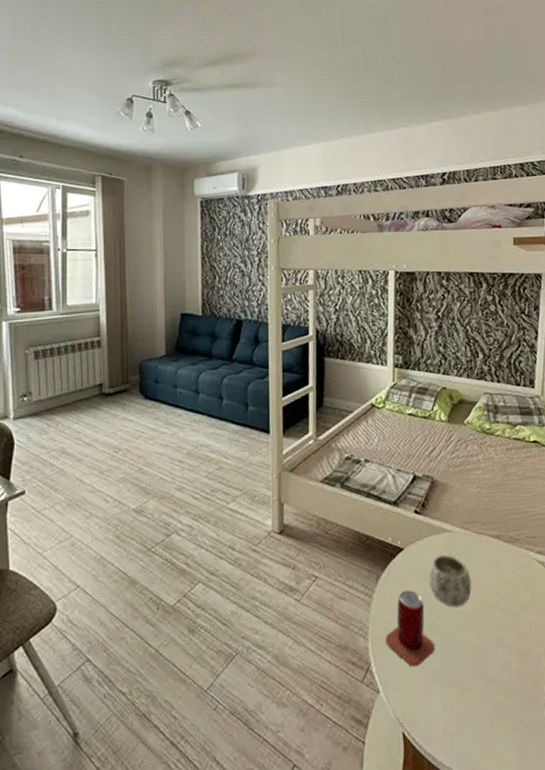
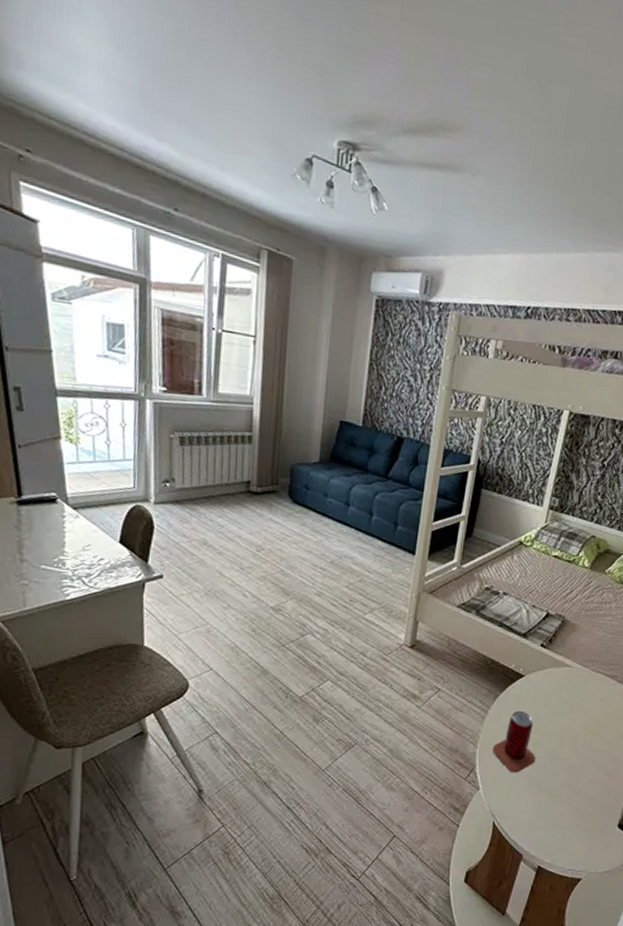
mug: present [429,553,472,608] -> none [541,685,580,730]

